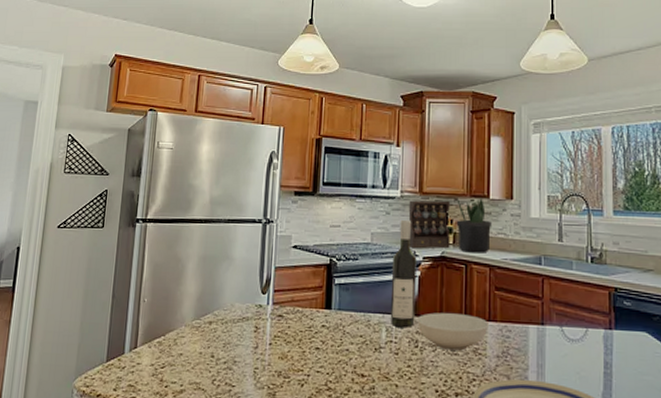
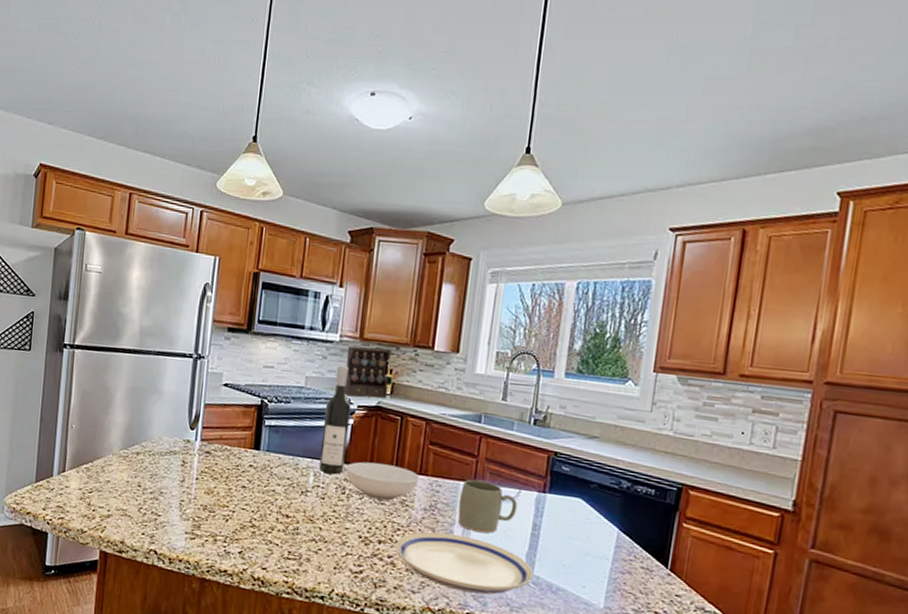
planter: present [456,196,493,253] -> none [396,345,434,407]
mug: none [529,321,587,376] -> present [457,479,518,533]

